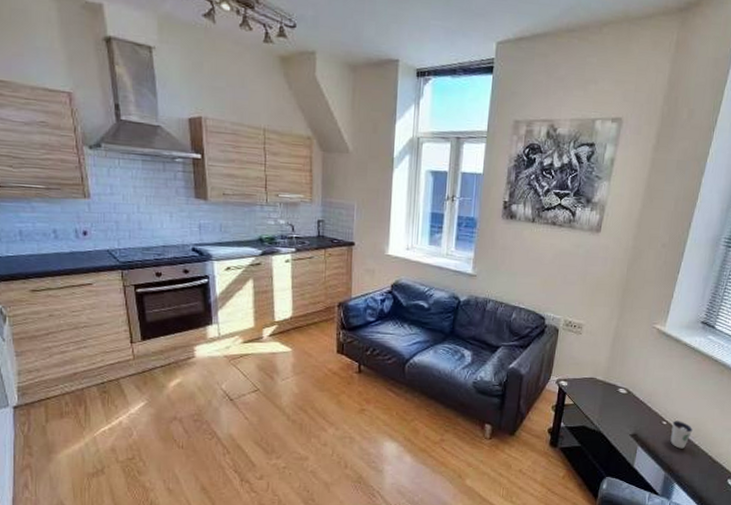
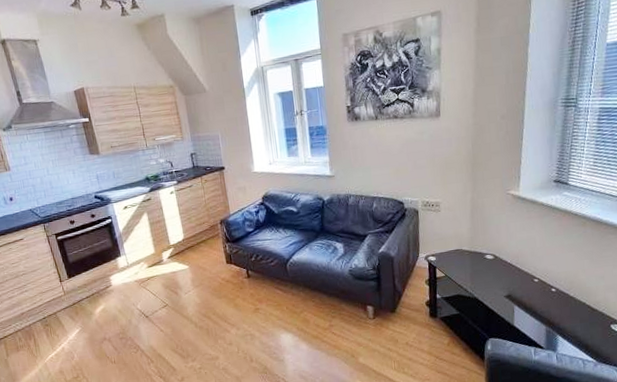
dixie cup: present [670,421,693,449] -> none [544,276,566,303]

